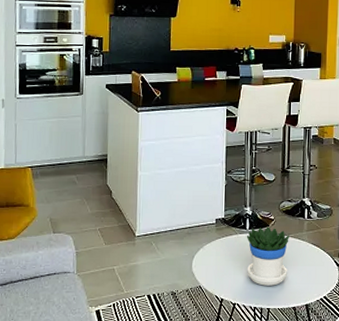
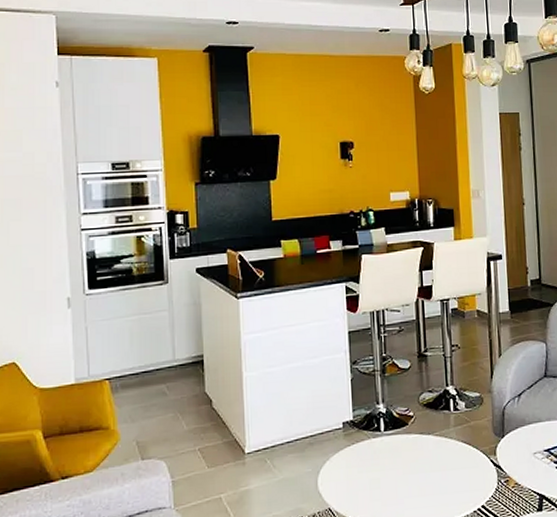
flowerpot: present [246,226,289,286] -> none [381,425,435,500]

